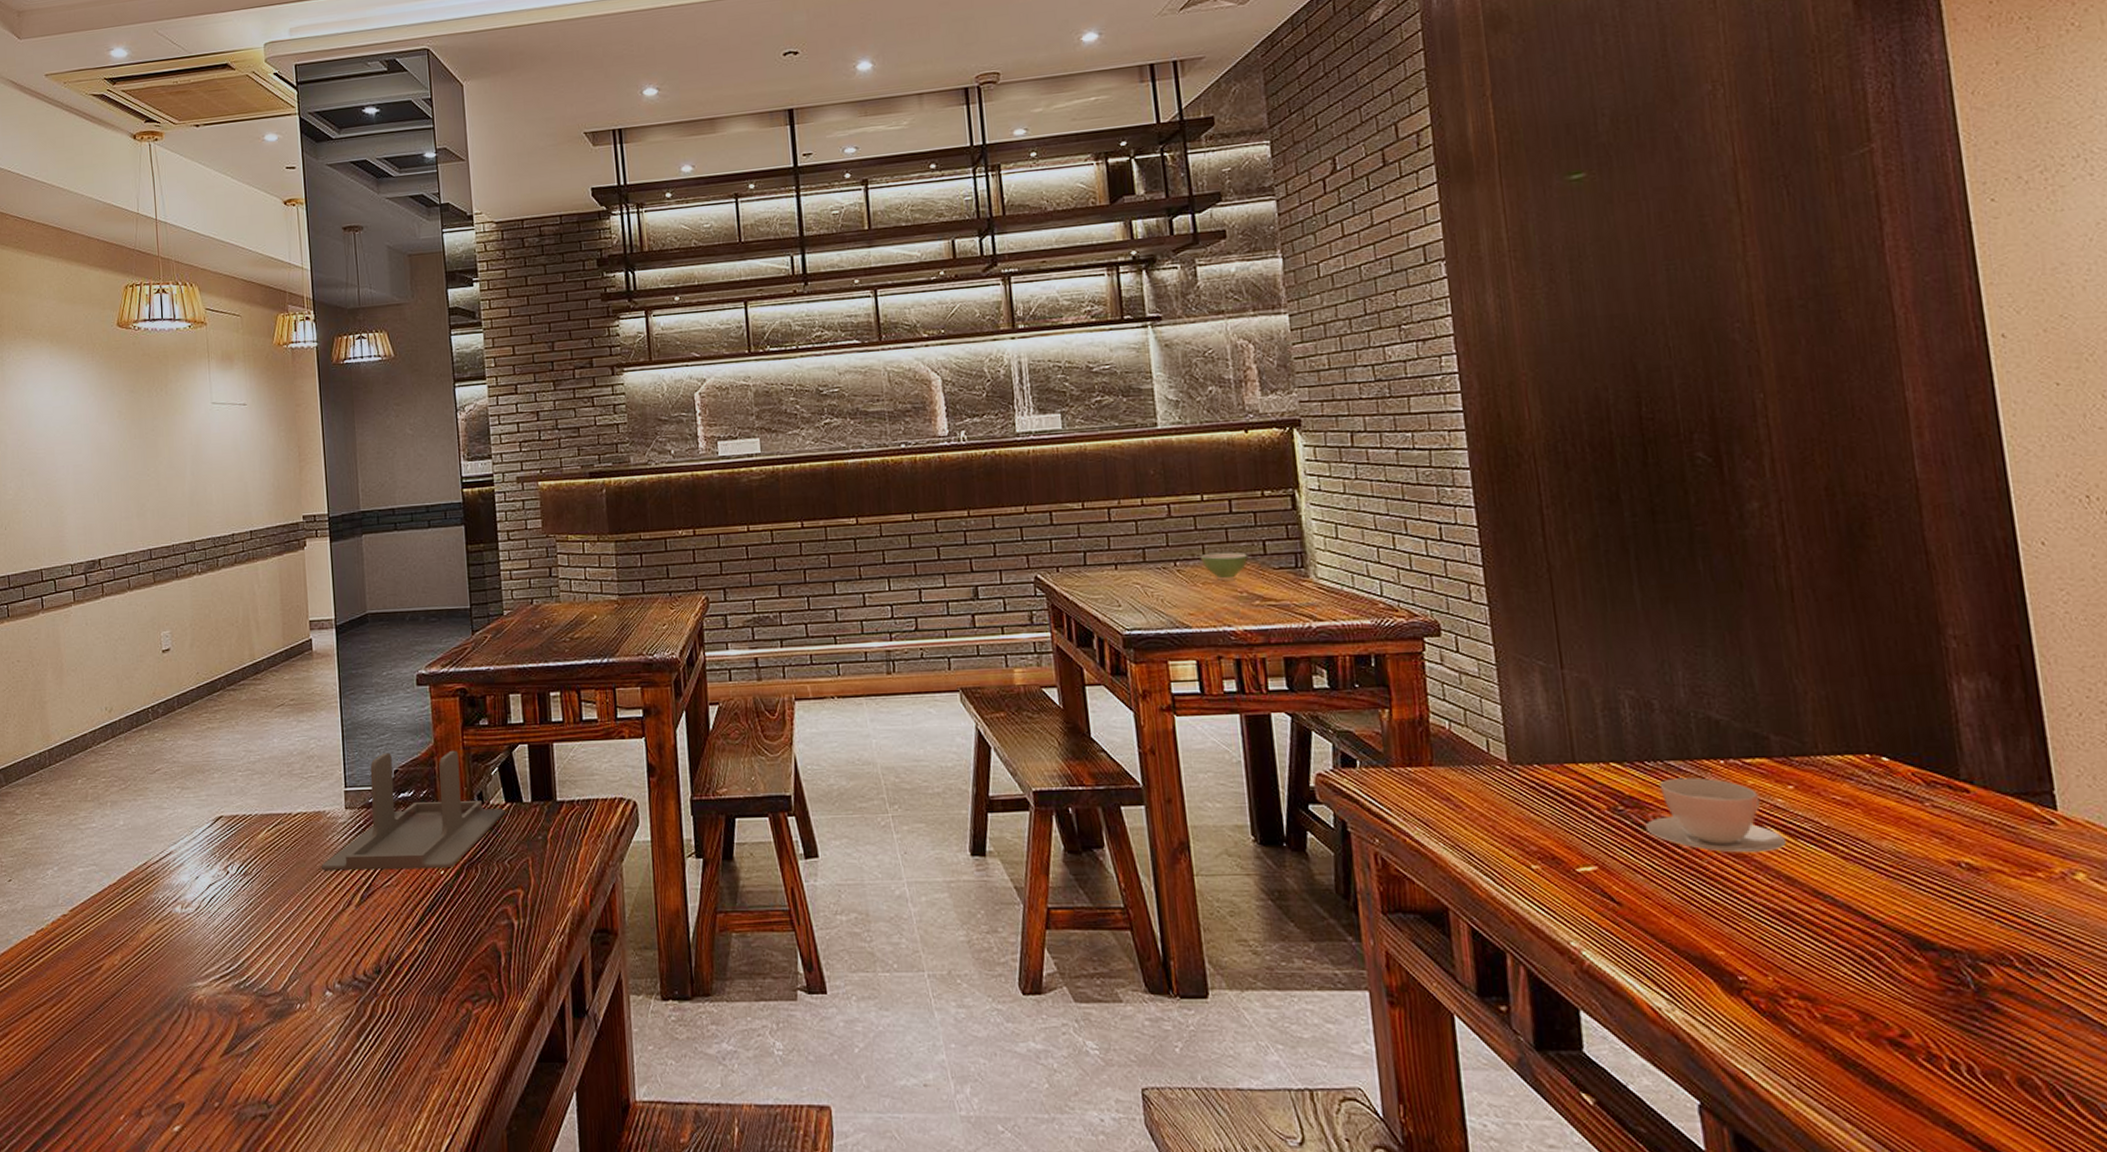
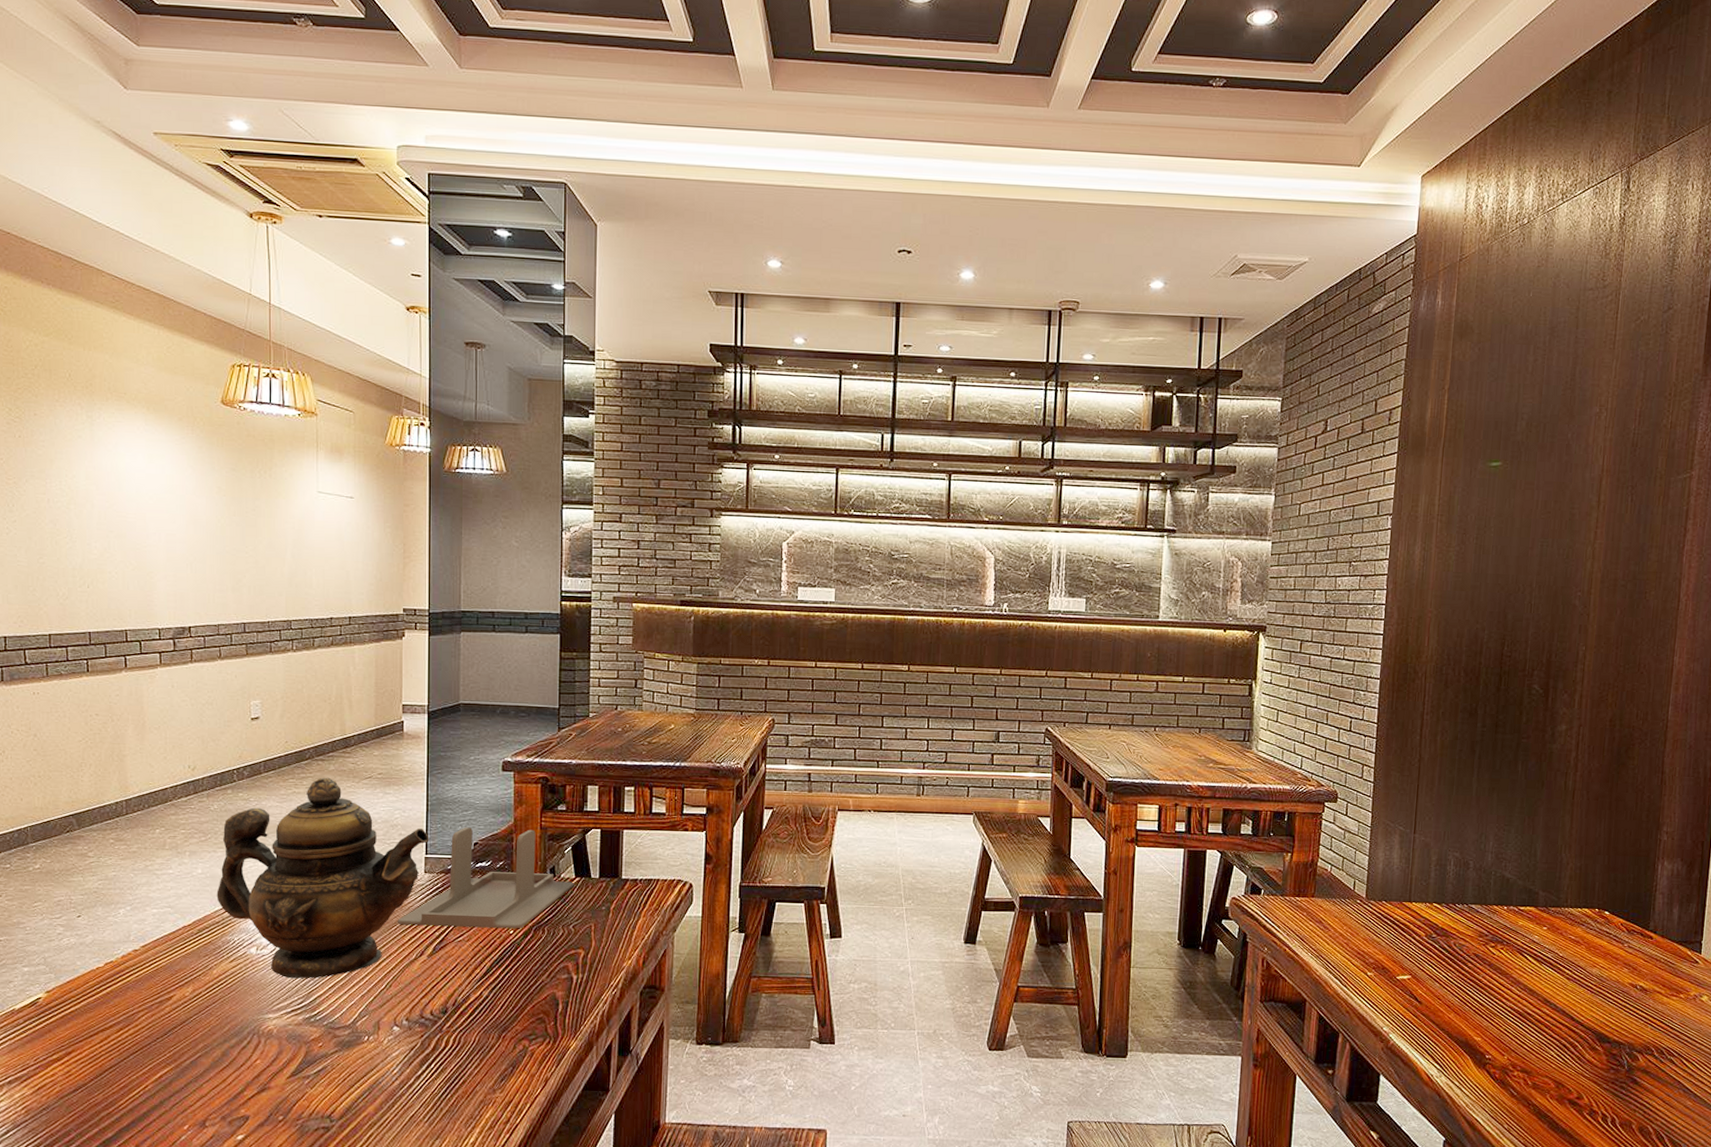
teapot: none [139,708,348,938] -> present [216,777,429,978]
bowl: present [1200,552,1249,581] -> none [1174,723,1210,746]
teacup: present [1645,777,1787,853] -> none [1447,917,1535,972]

